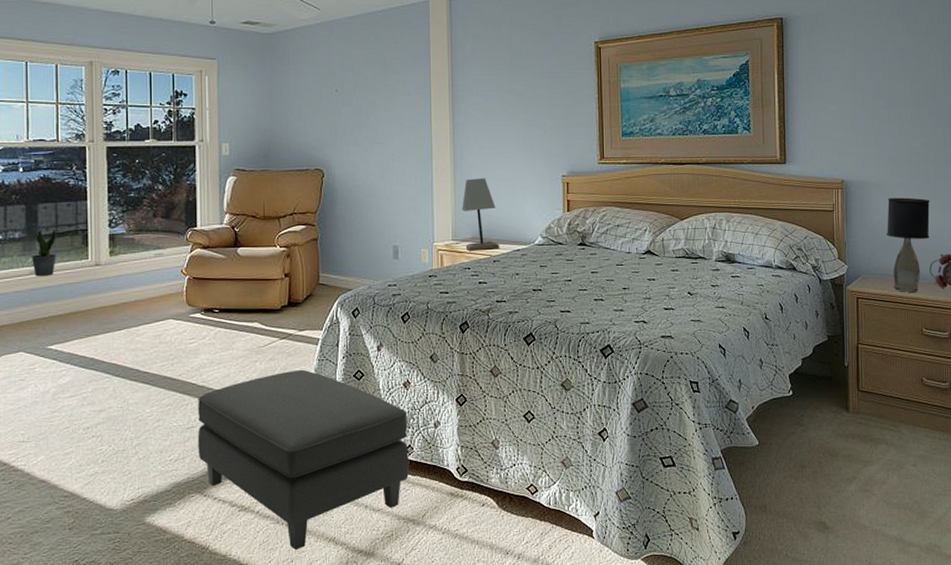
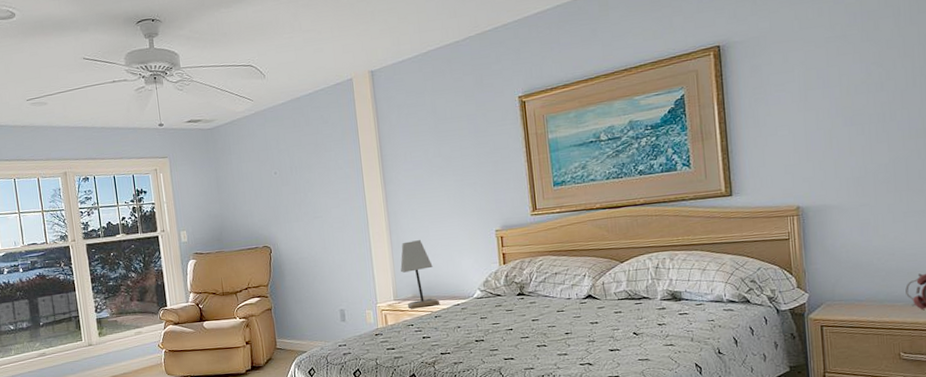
potted plant: present [32,229,57,277] -> none [38,317,57,358]
table lamp: present [886,197,930,293] -> none [852,217,905,317]

